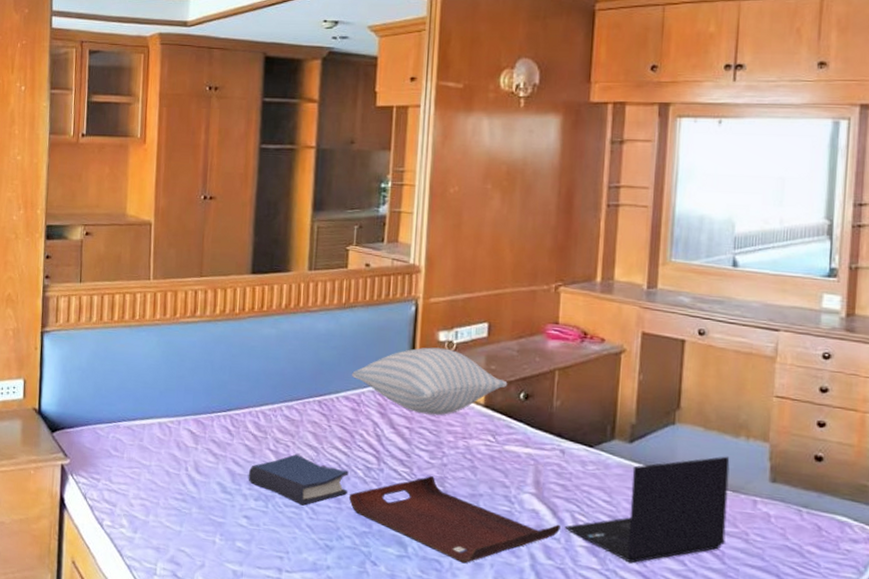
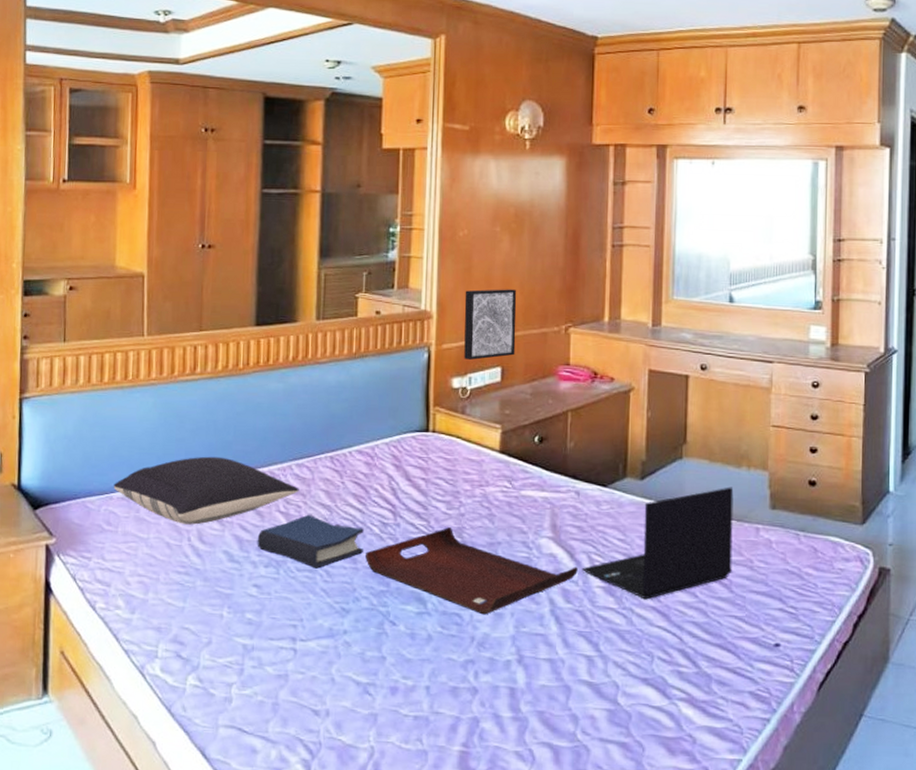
pillow: none [120,393,289,457] -> present [113,456,299,525]
pillow: present [351,347,508,416] -> none [364,394,522,464]
wall art: none [451,245,506,315] -> present [464,289,517,360]

